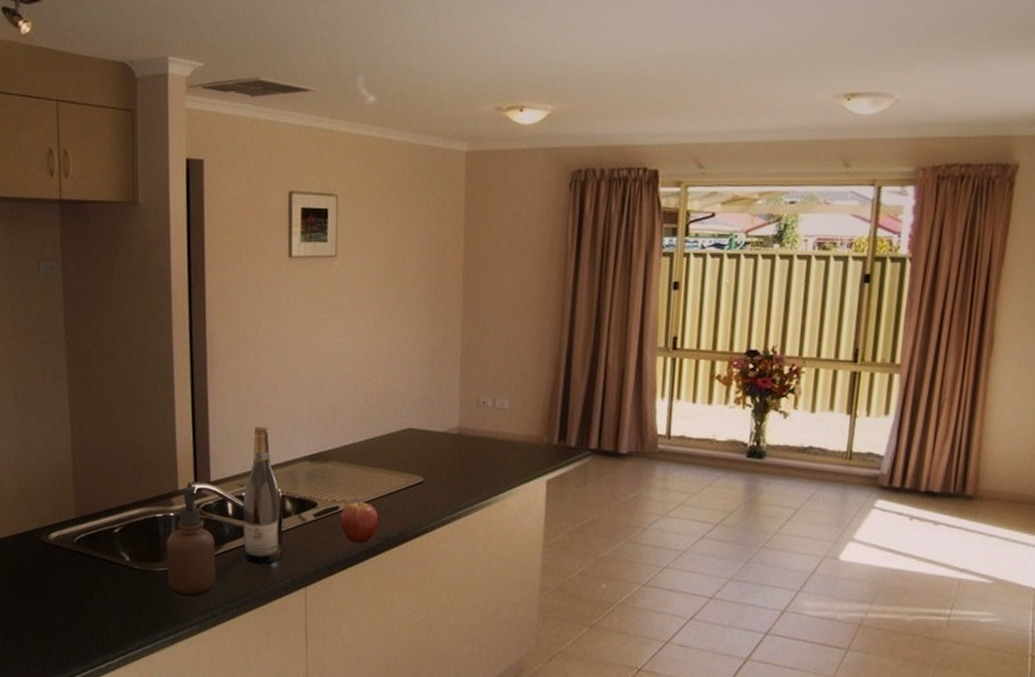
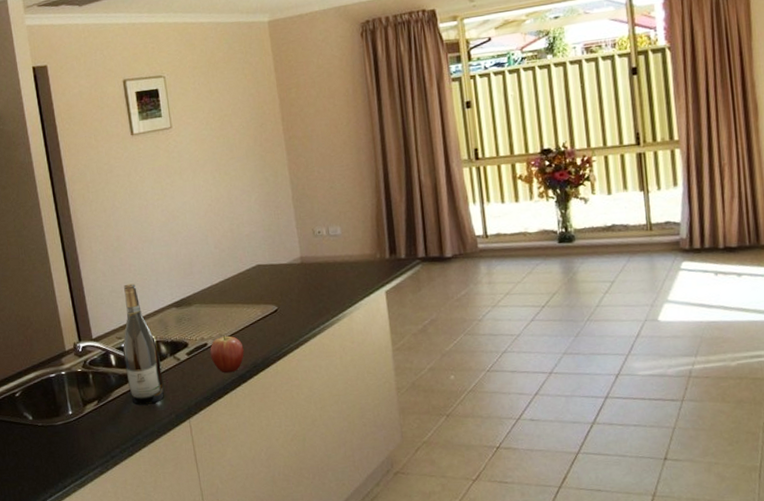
soap dispenser: present [166,486,216,597] -> none [61,346,110,444]

